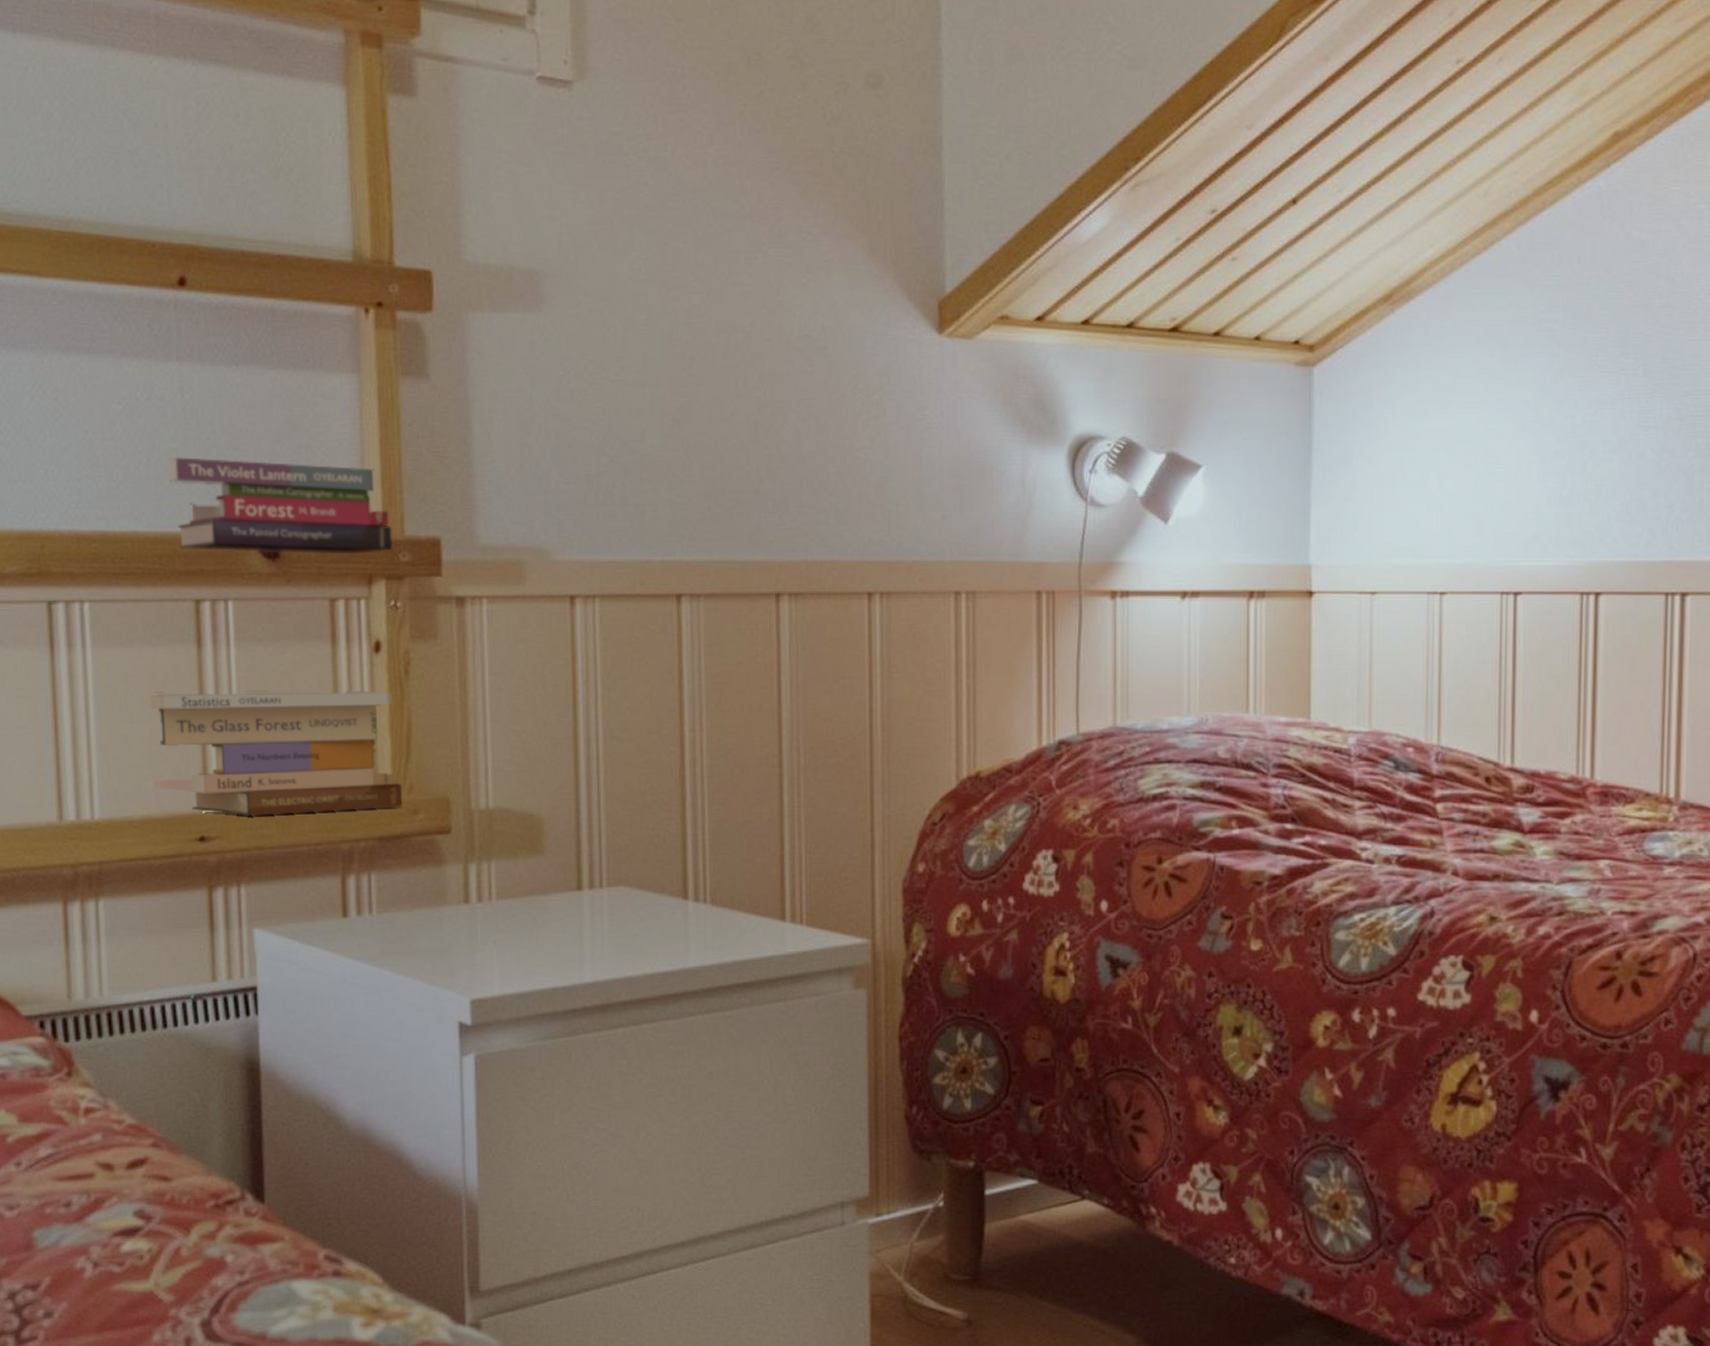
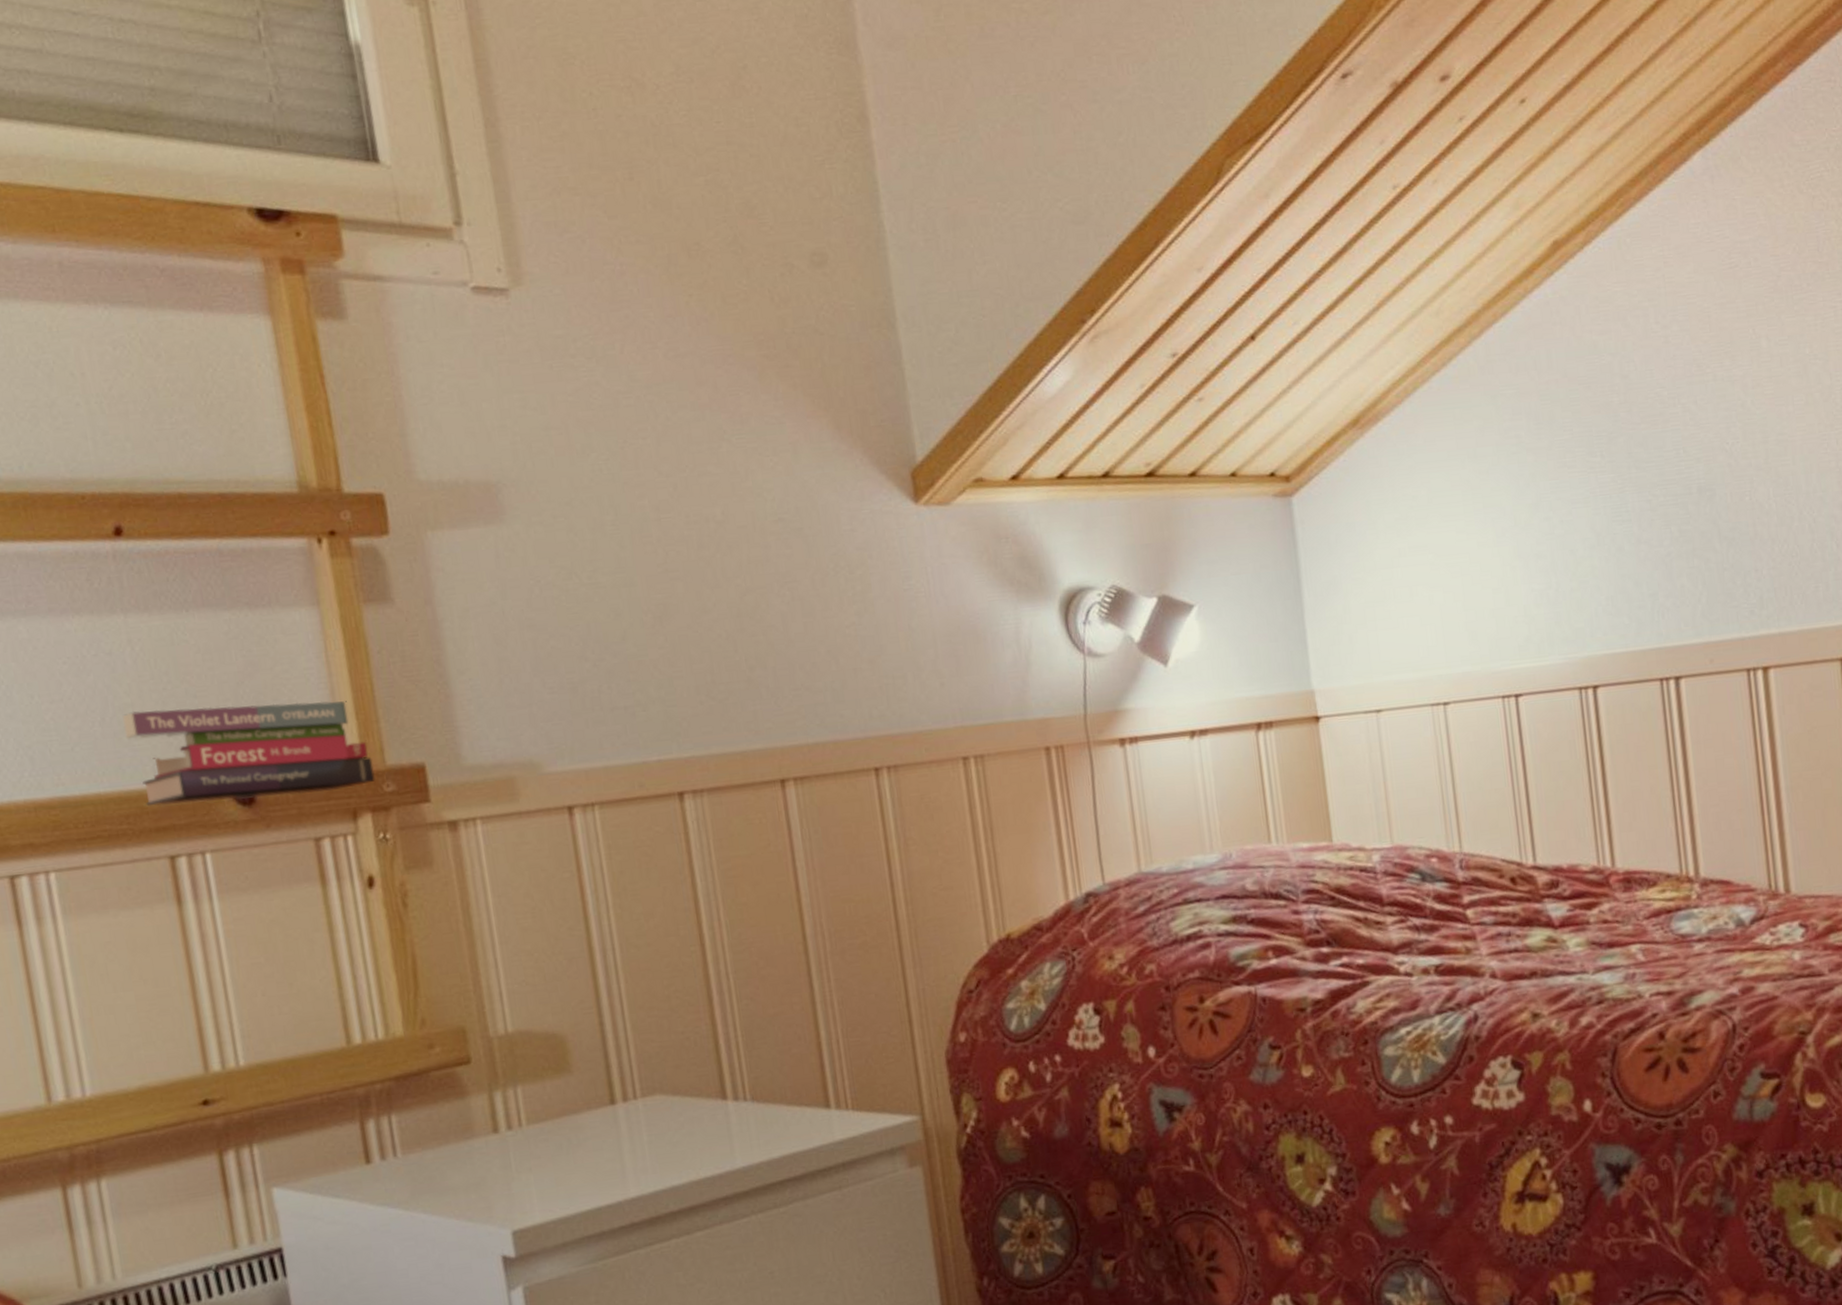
books: present [148,691,402,816] -> none [130,926,416,1074]

